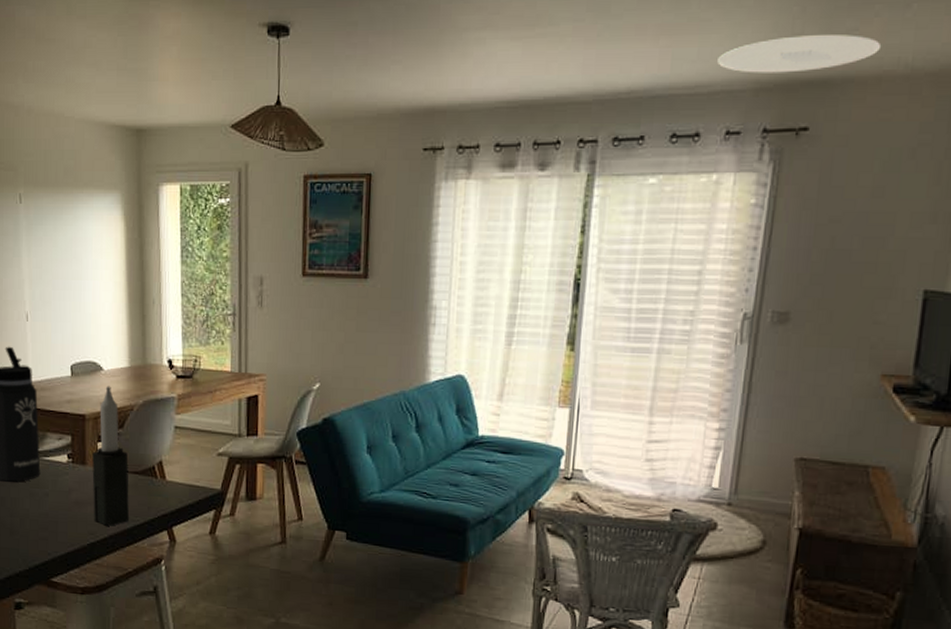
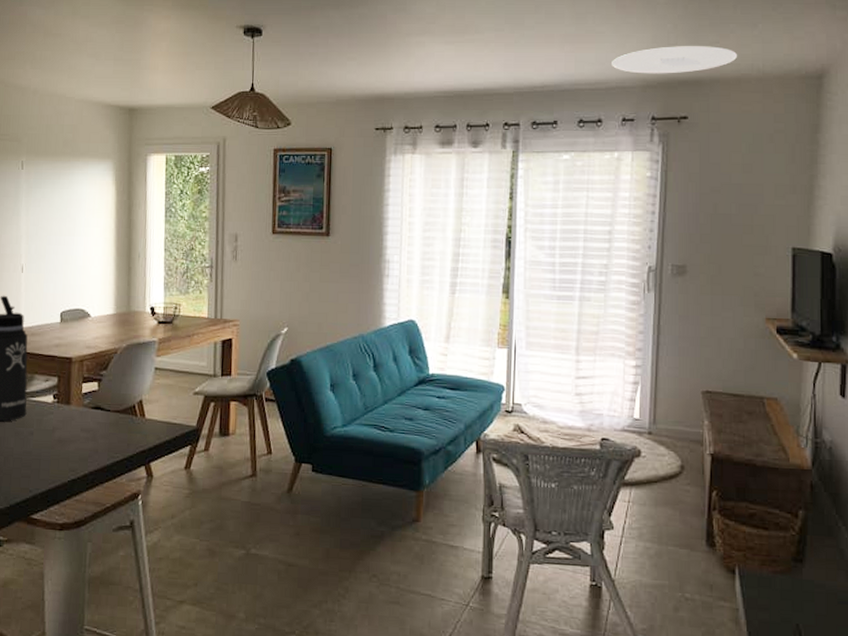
candle: present [92,386,130,526] -> none [75,331,111,463]

